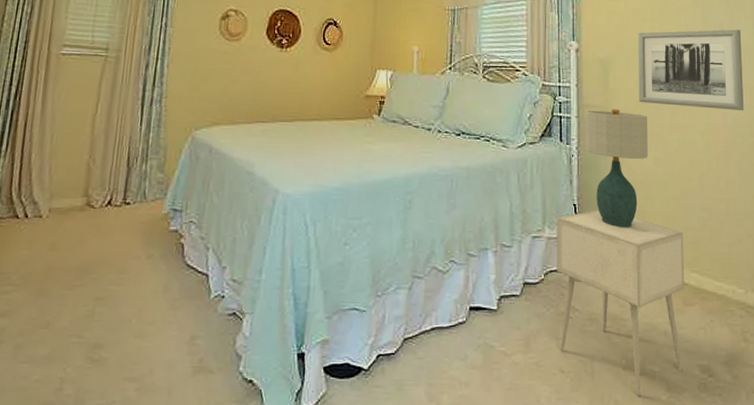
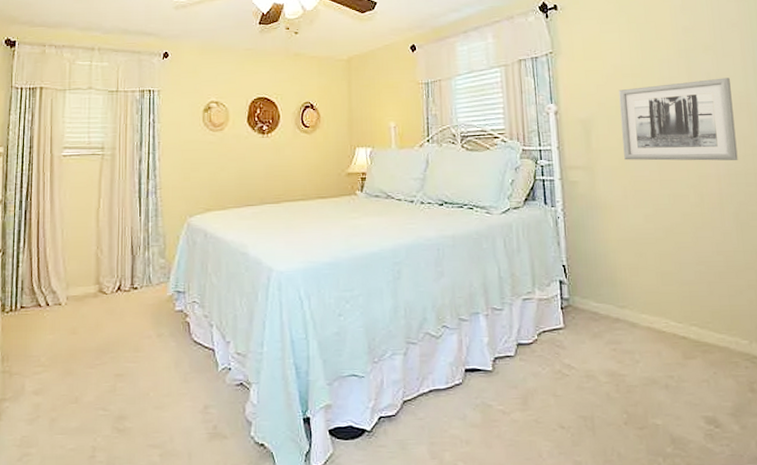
nightstand: present [557,210,685,396] -> none [546,269,687,448]
table lamp: present [585,109,648,228] -> none [569,168,637,286]

